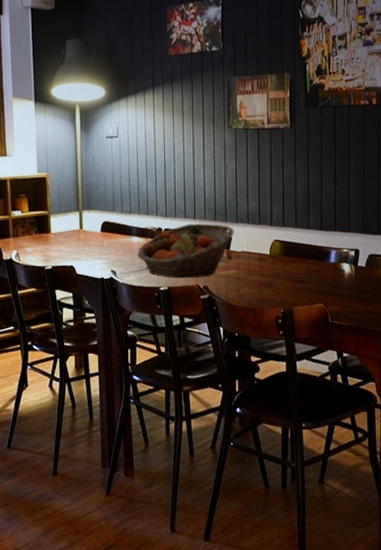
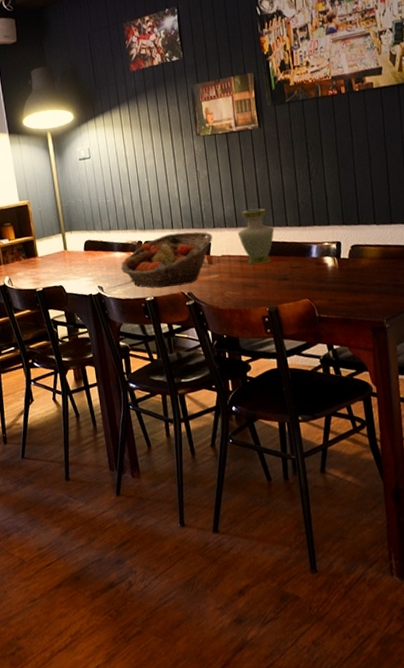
vase: none [259,208,296,264] -> present [237,208,275,265]

